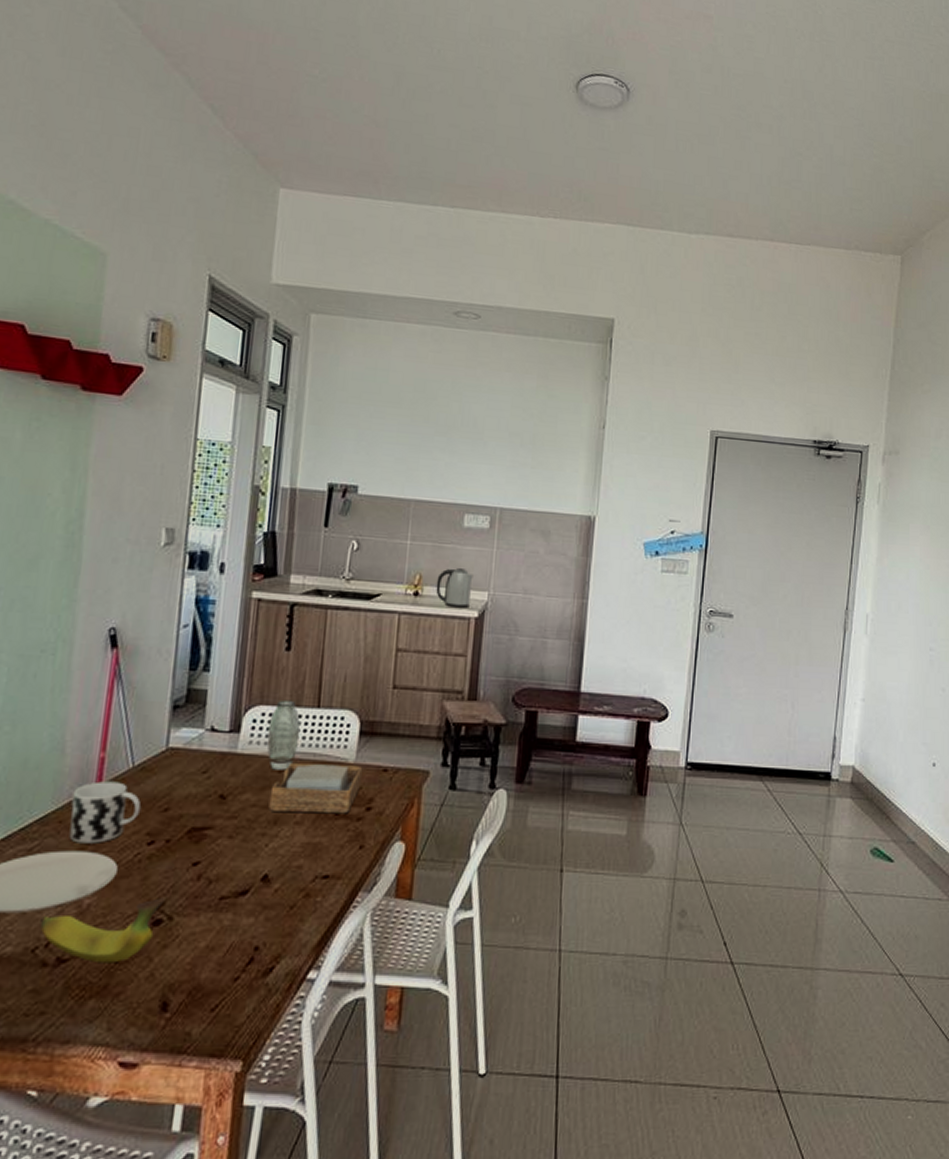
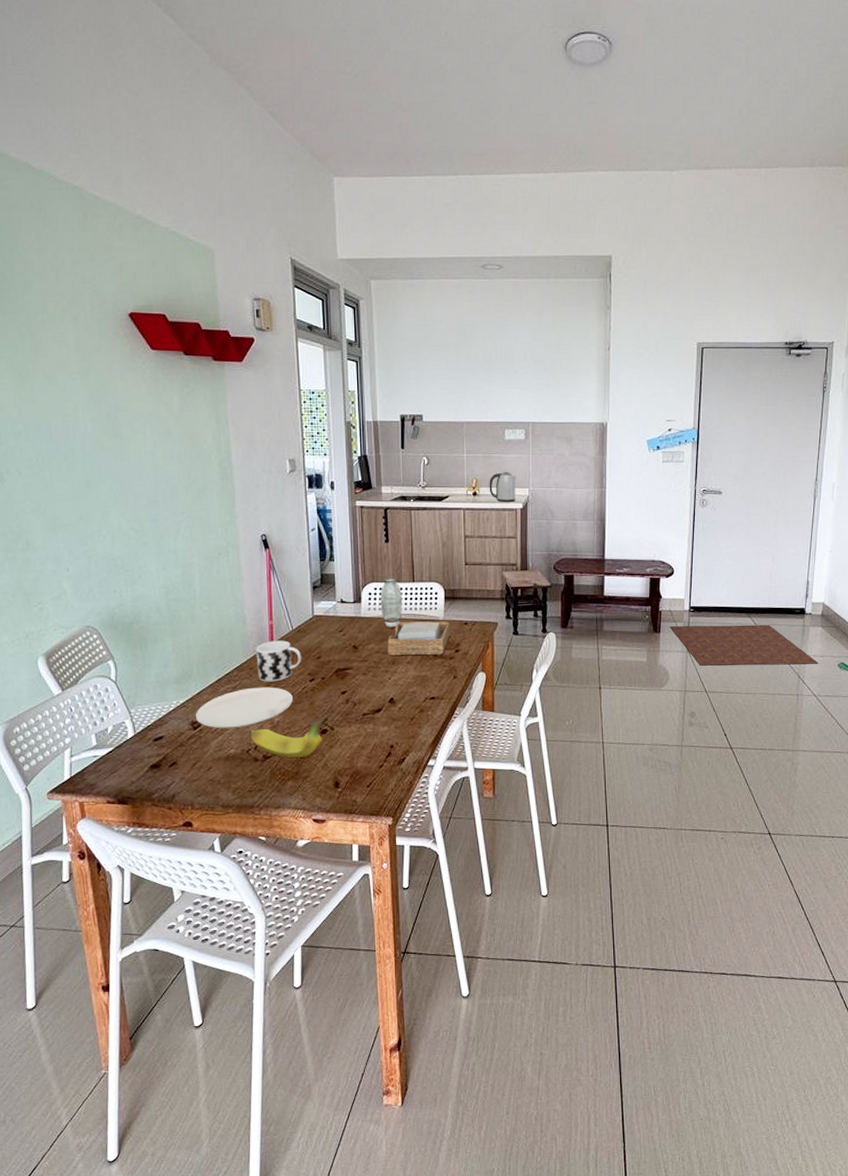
doormat: none [660,788,846,848] -> present [670,625,818,666]

